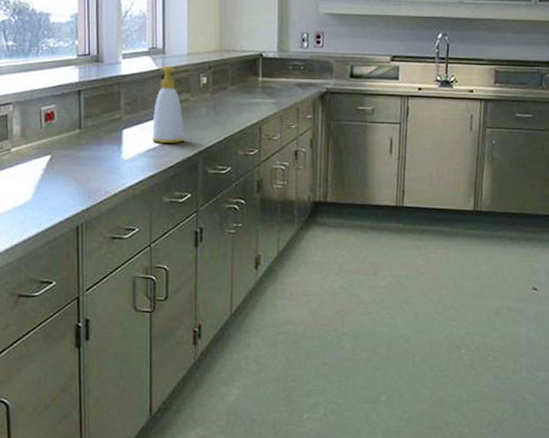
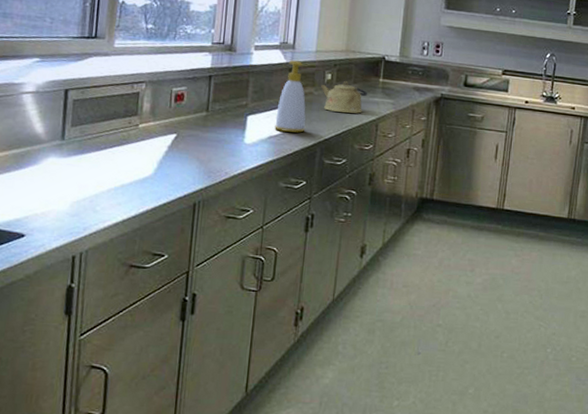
kettle: none [196,83,248,117] -> present [320,80,368,114]

